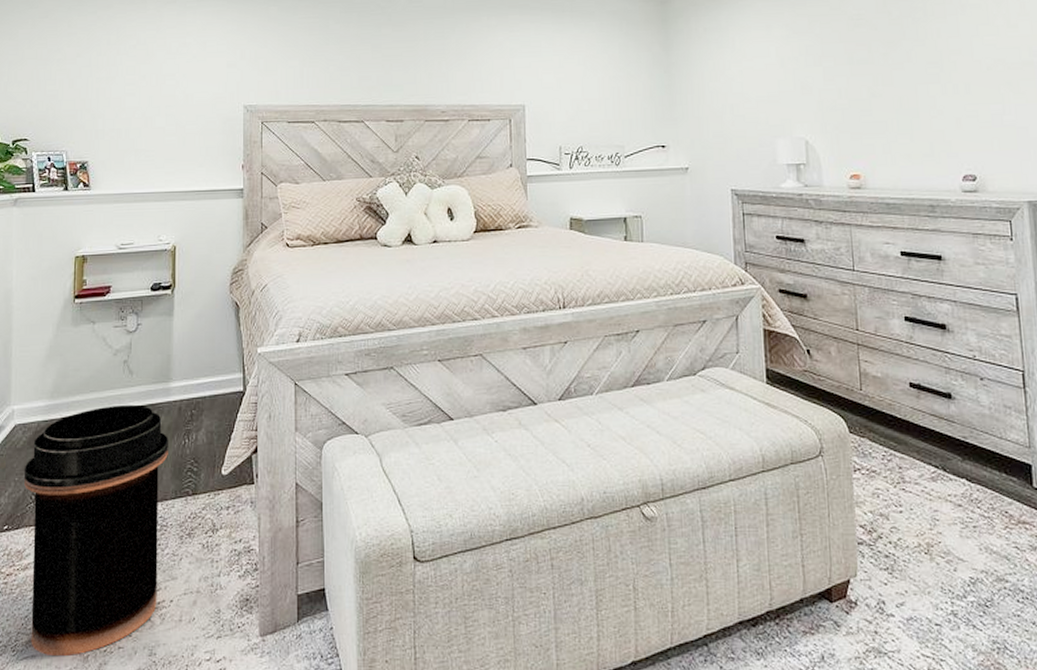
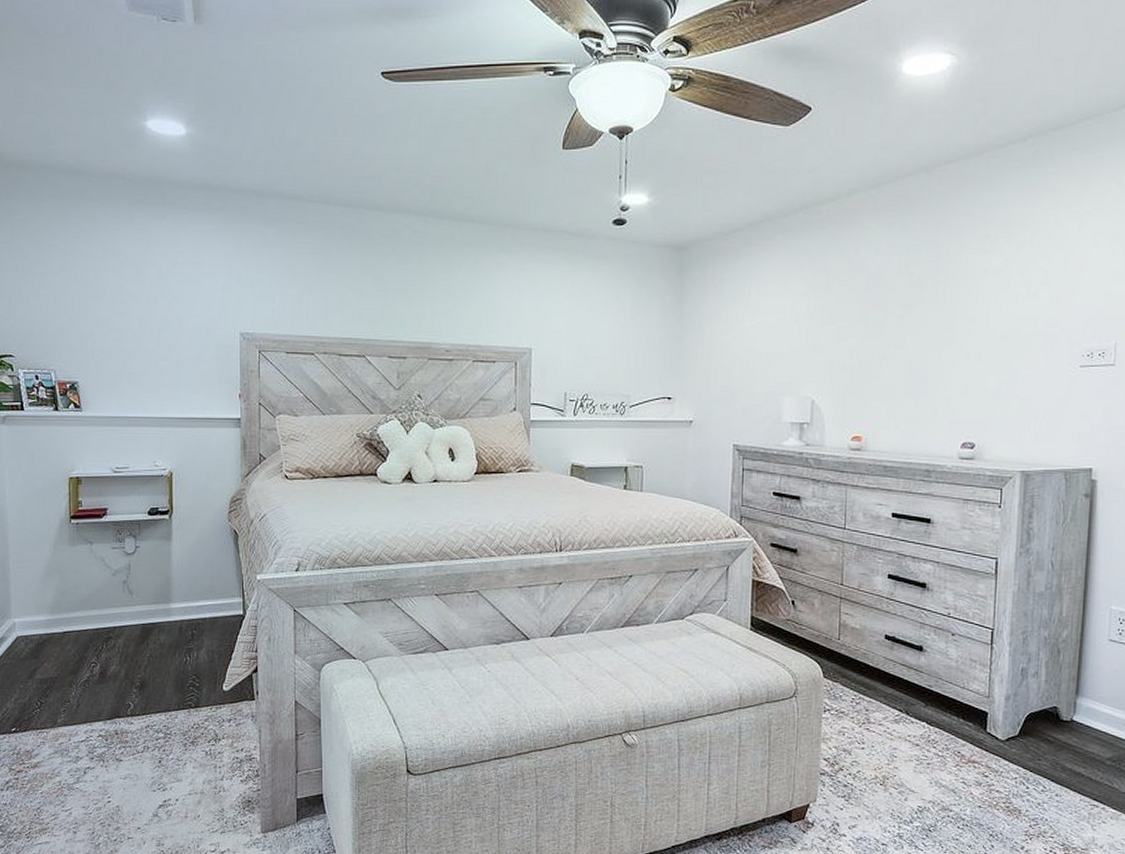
trash can: present [23,404,168,656] -> none [28,622,170,843]

